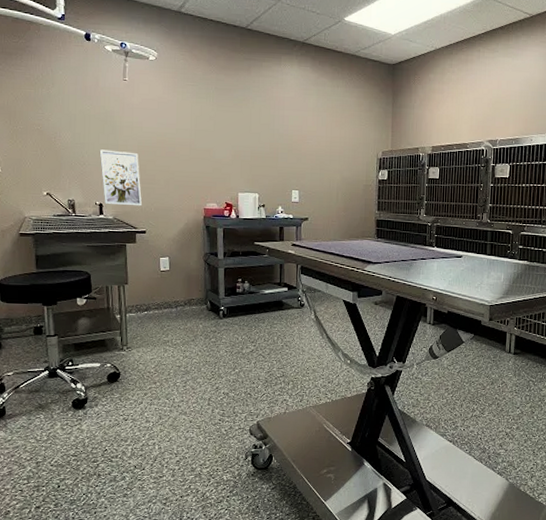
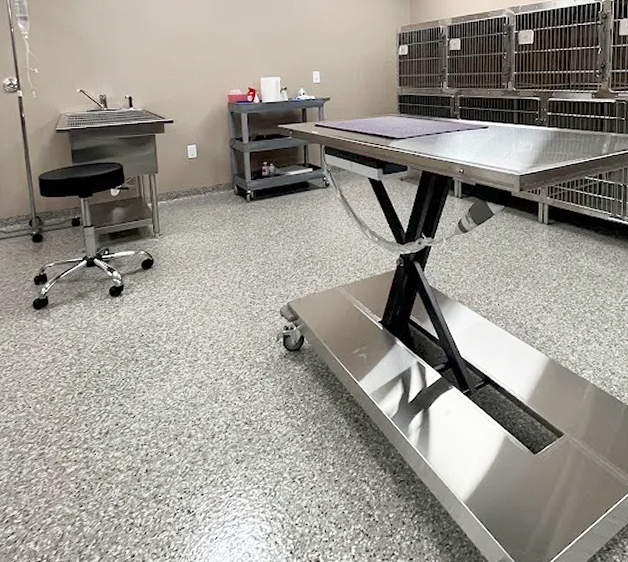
wall art: present [99,149,142,207] -> none [127,45,168,98]

